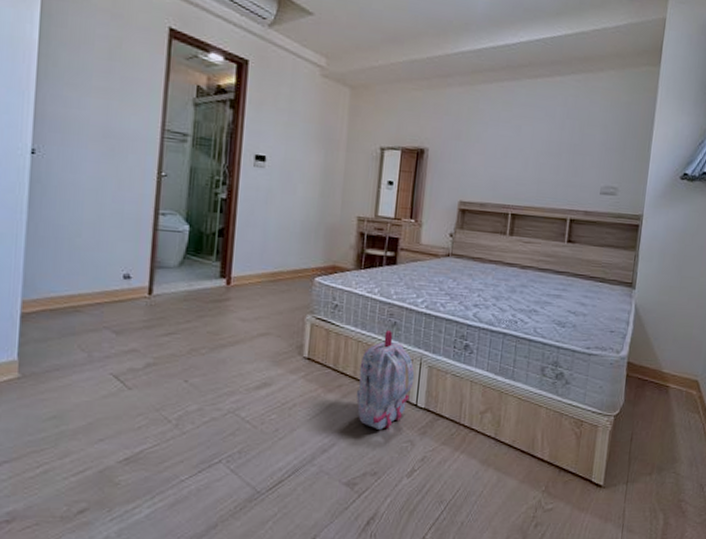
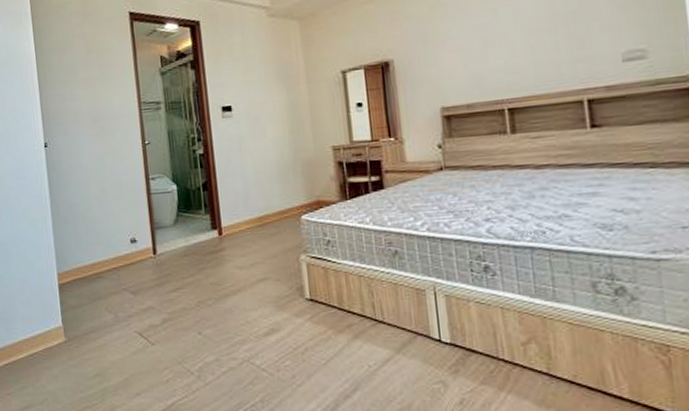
backpack: present [356,329,415,430] -> none [366,260,432,371]

